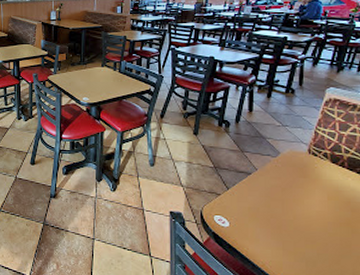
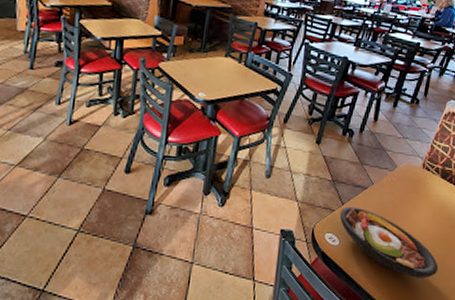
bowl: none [226,191,343,262] -> present [339,206,439,278]

